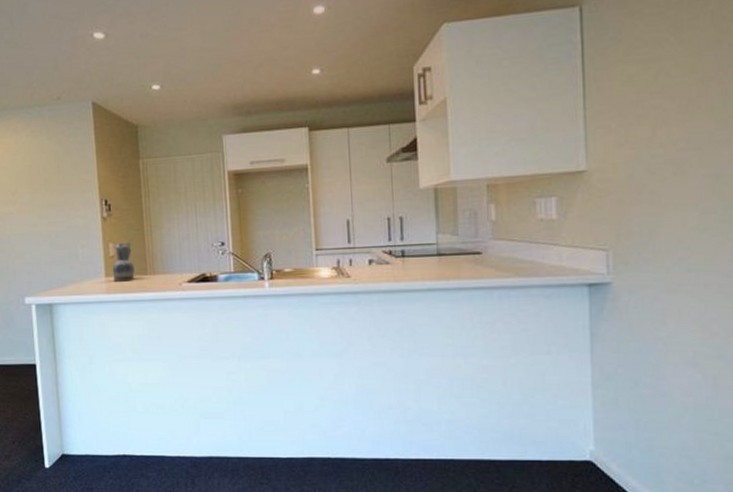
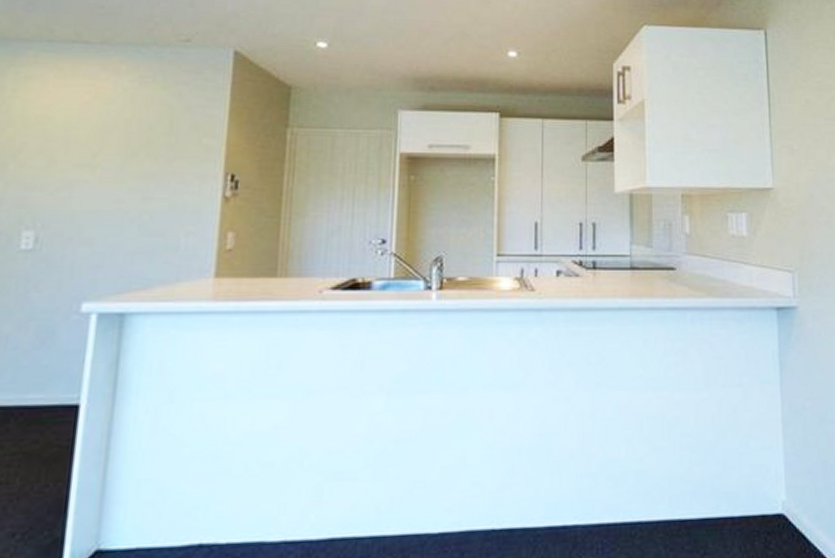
ceramic jug: present [112,243,135,283] -> none [225,233,260,287]

